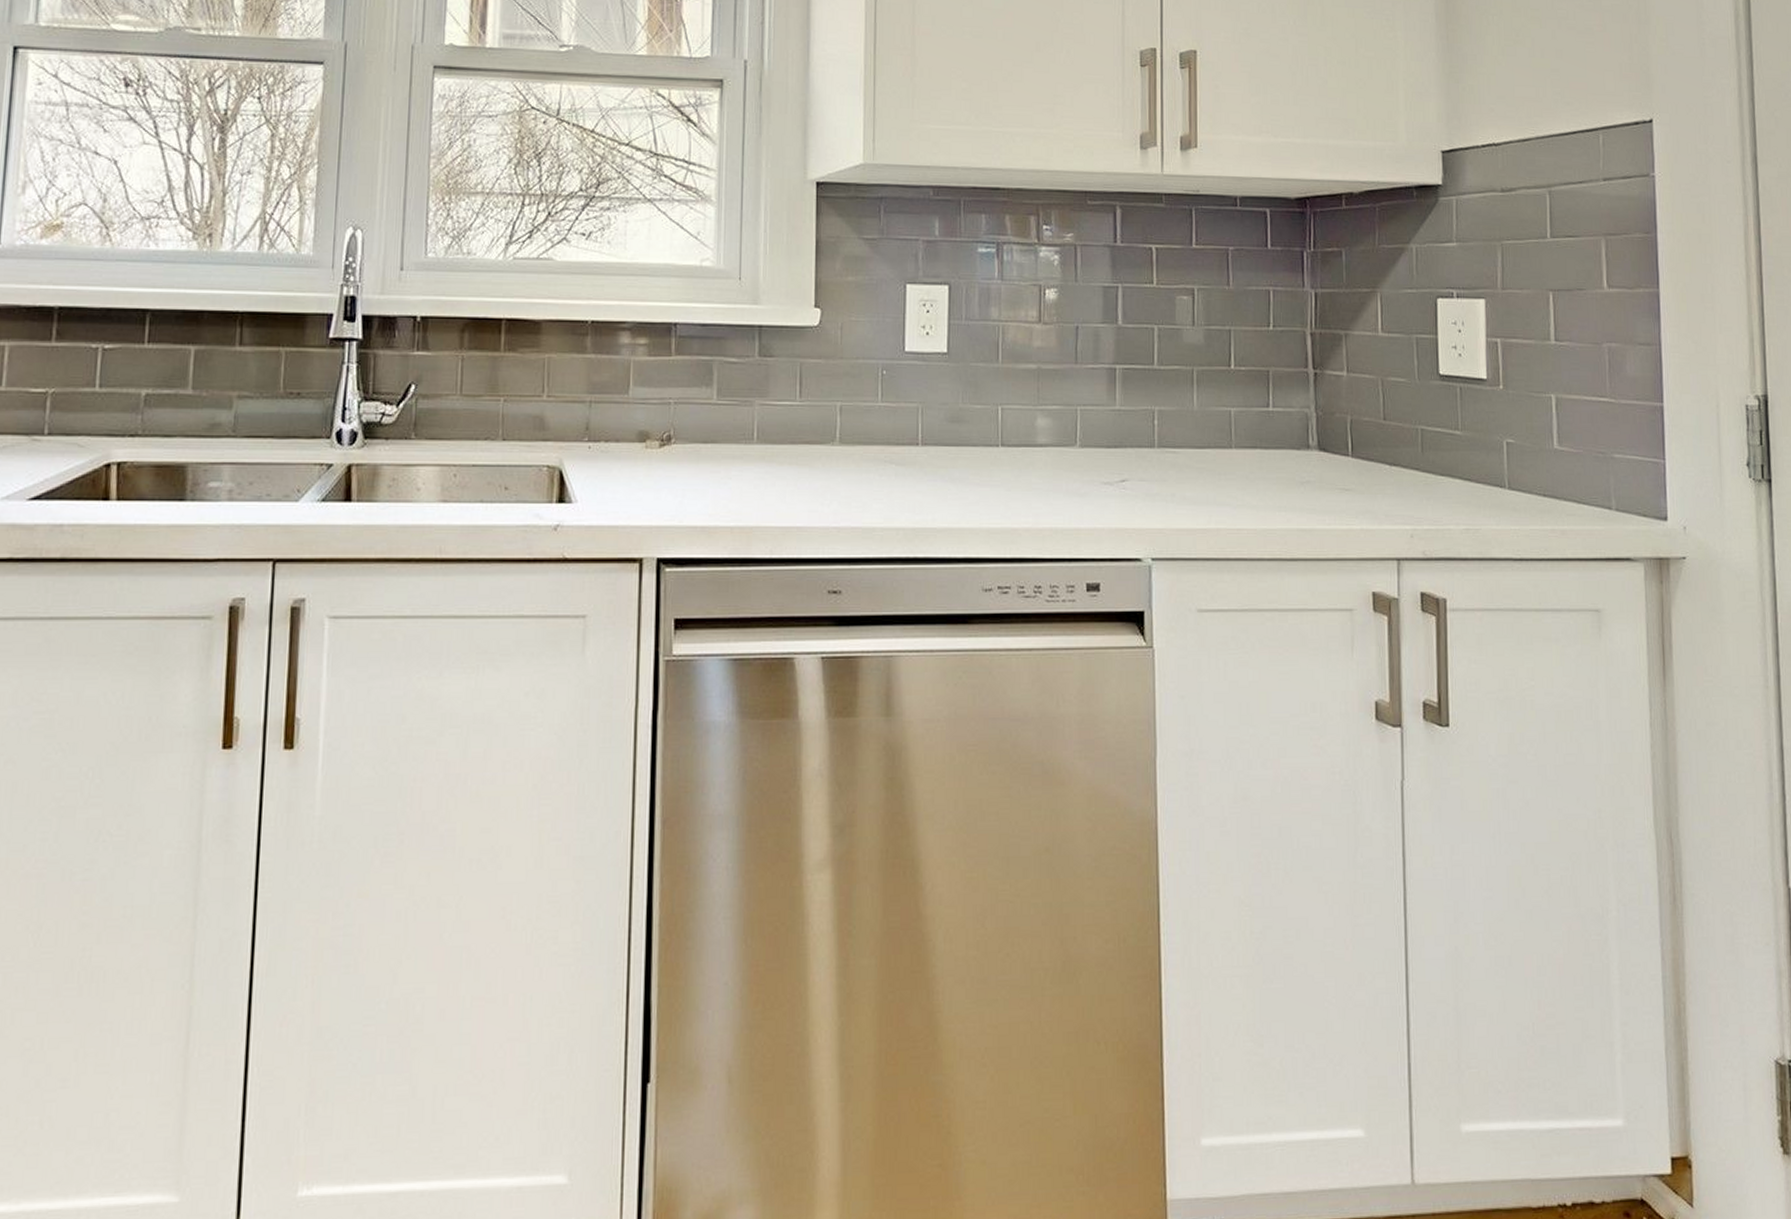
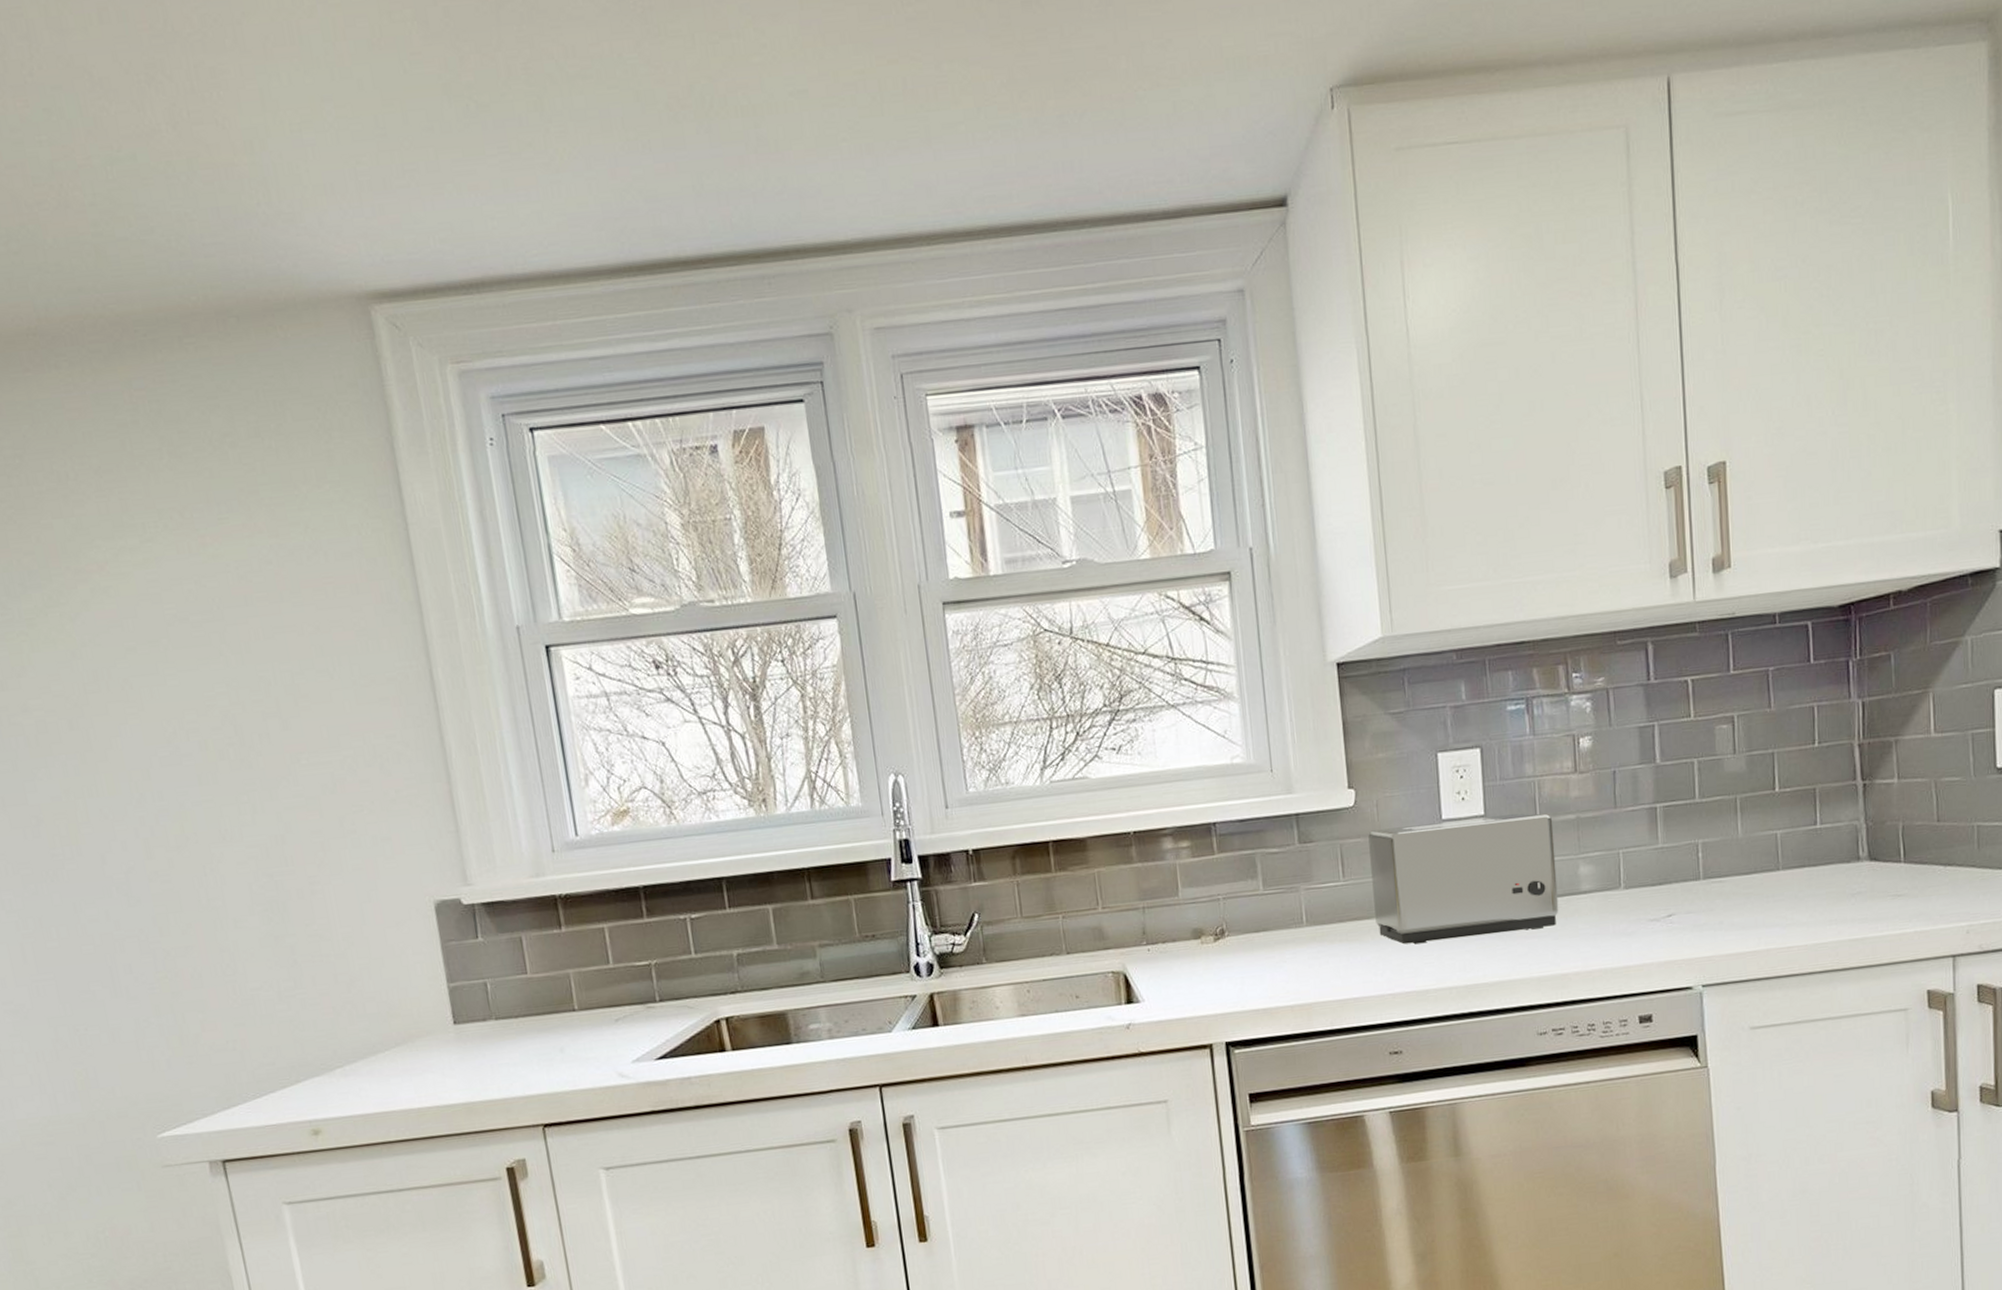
toaster: none [828,353,1014,478] -> present [1368,813,1559,945]

